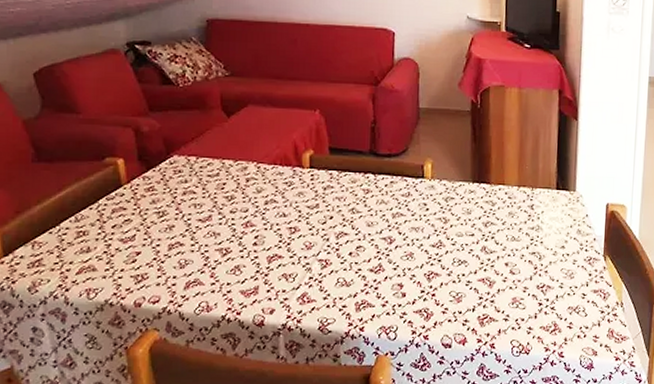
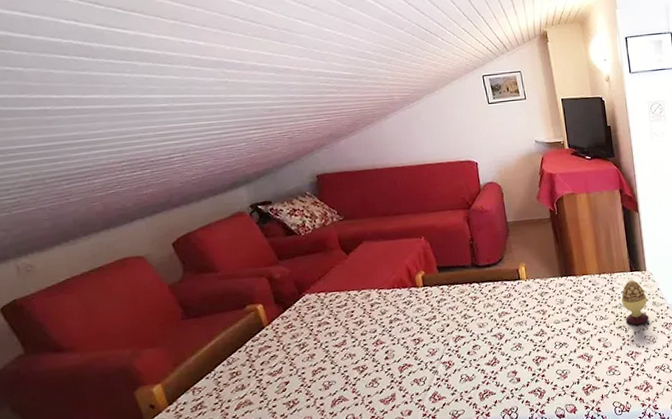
decorative egg: none [540,199,572,254] -> present [621,280,649,325]

